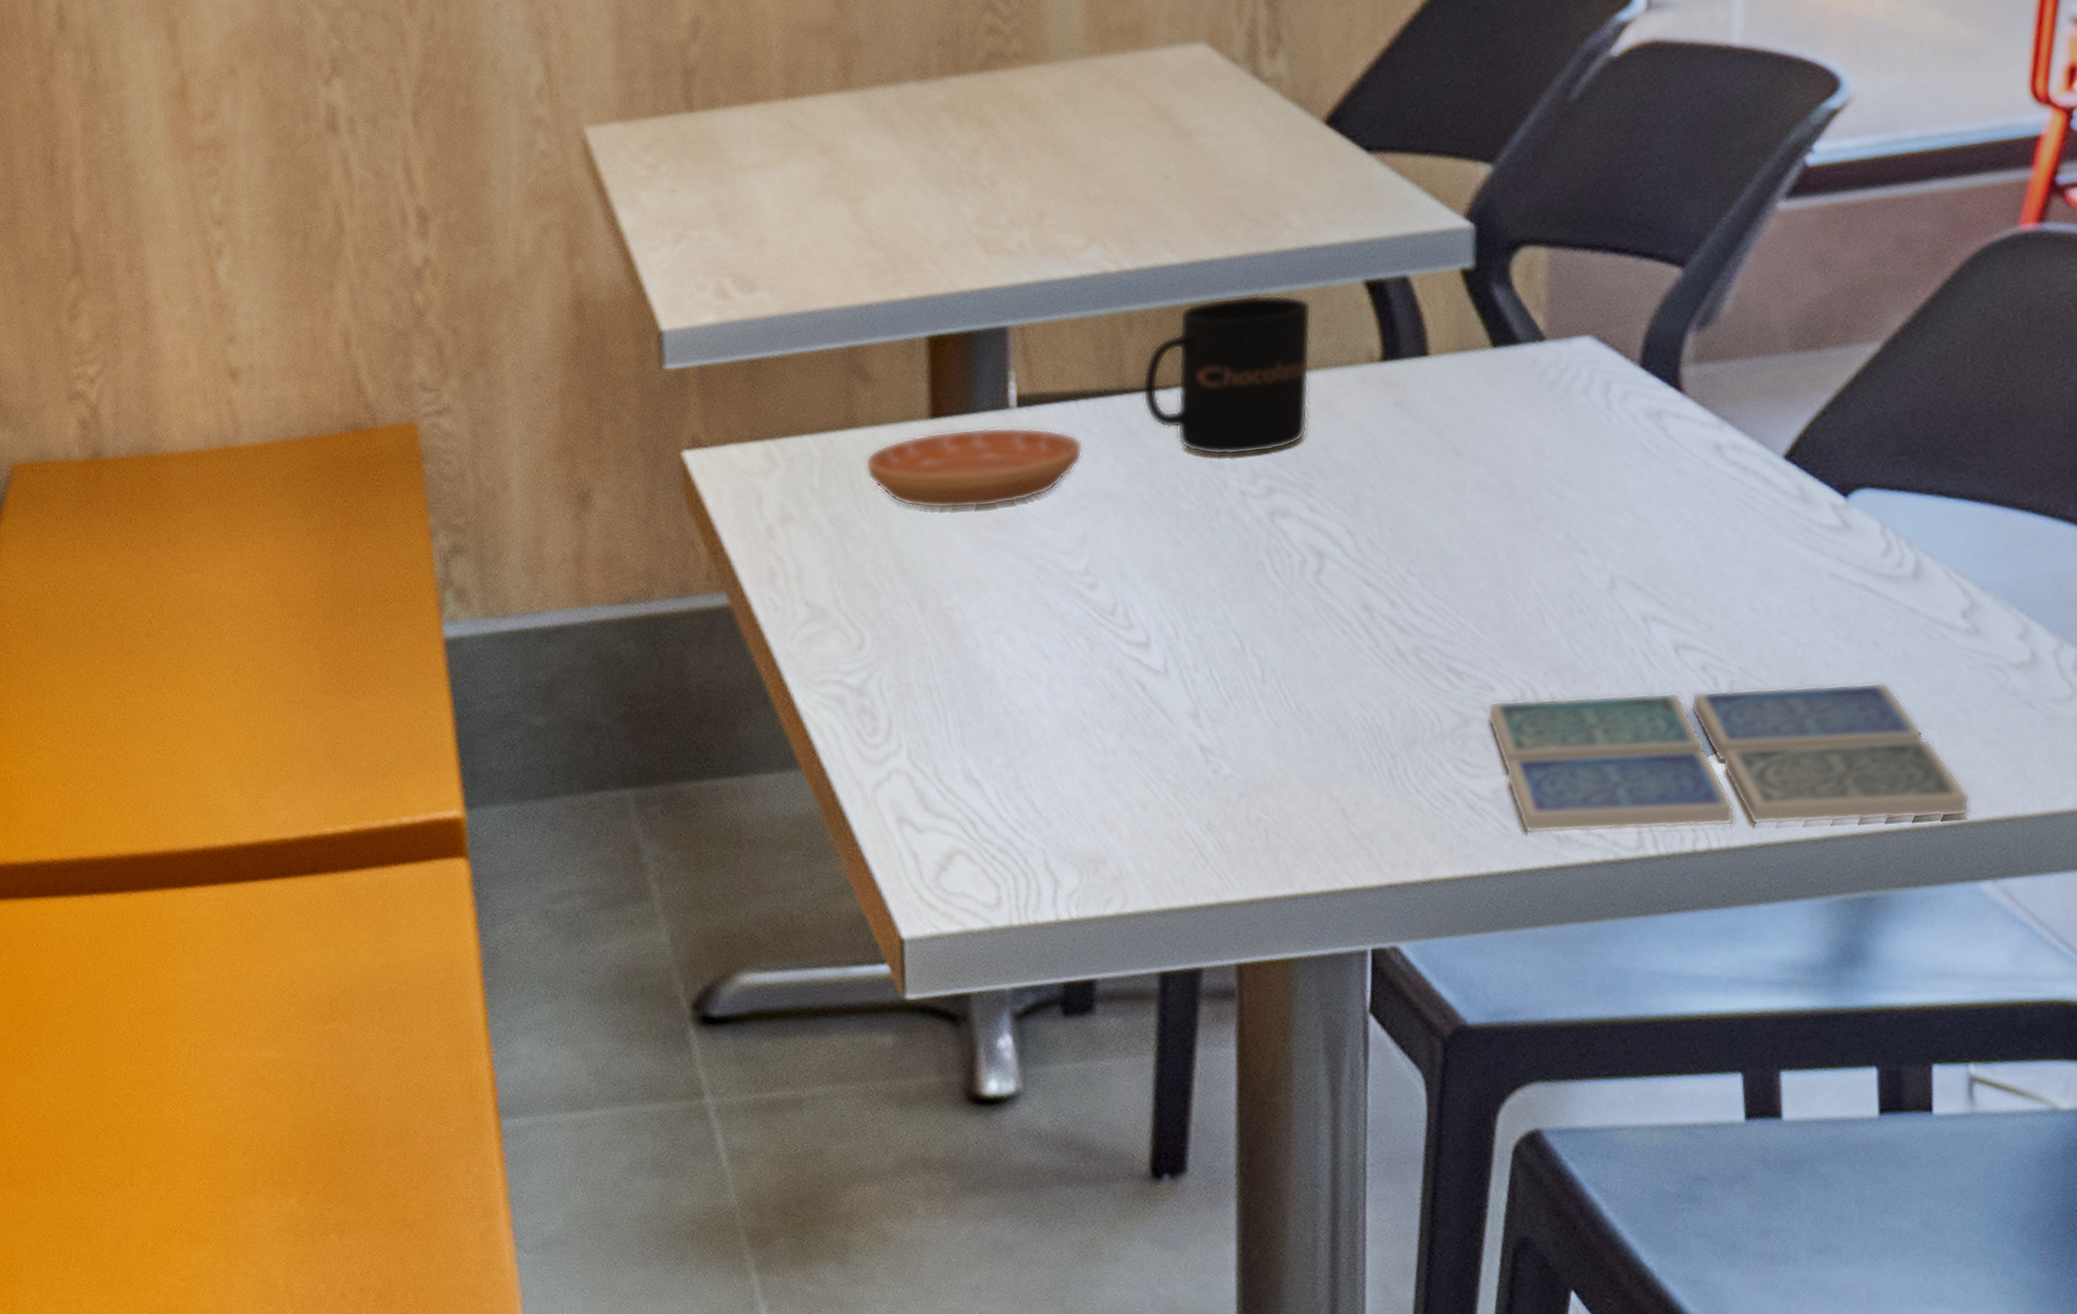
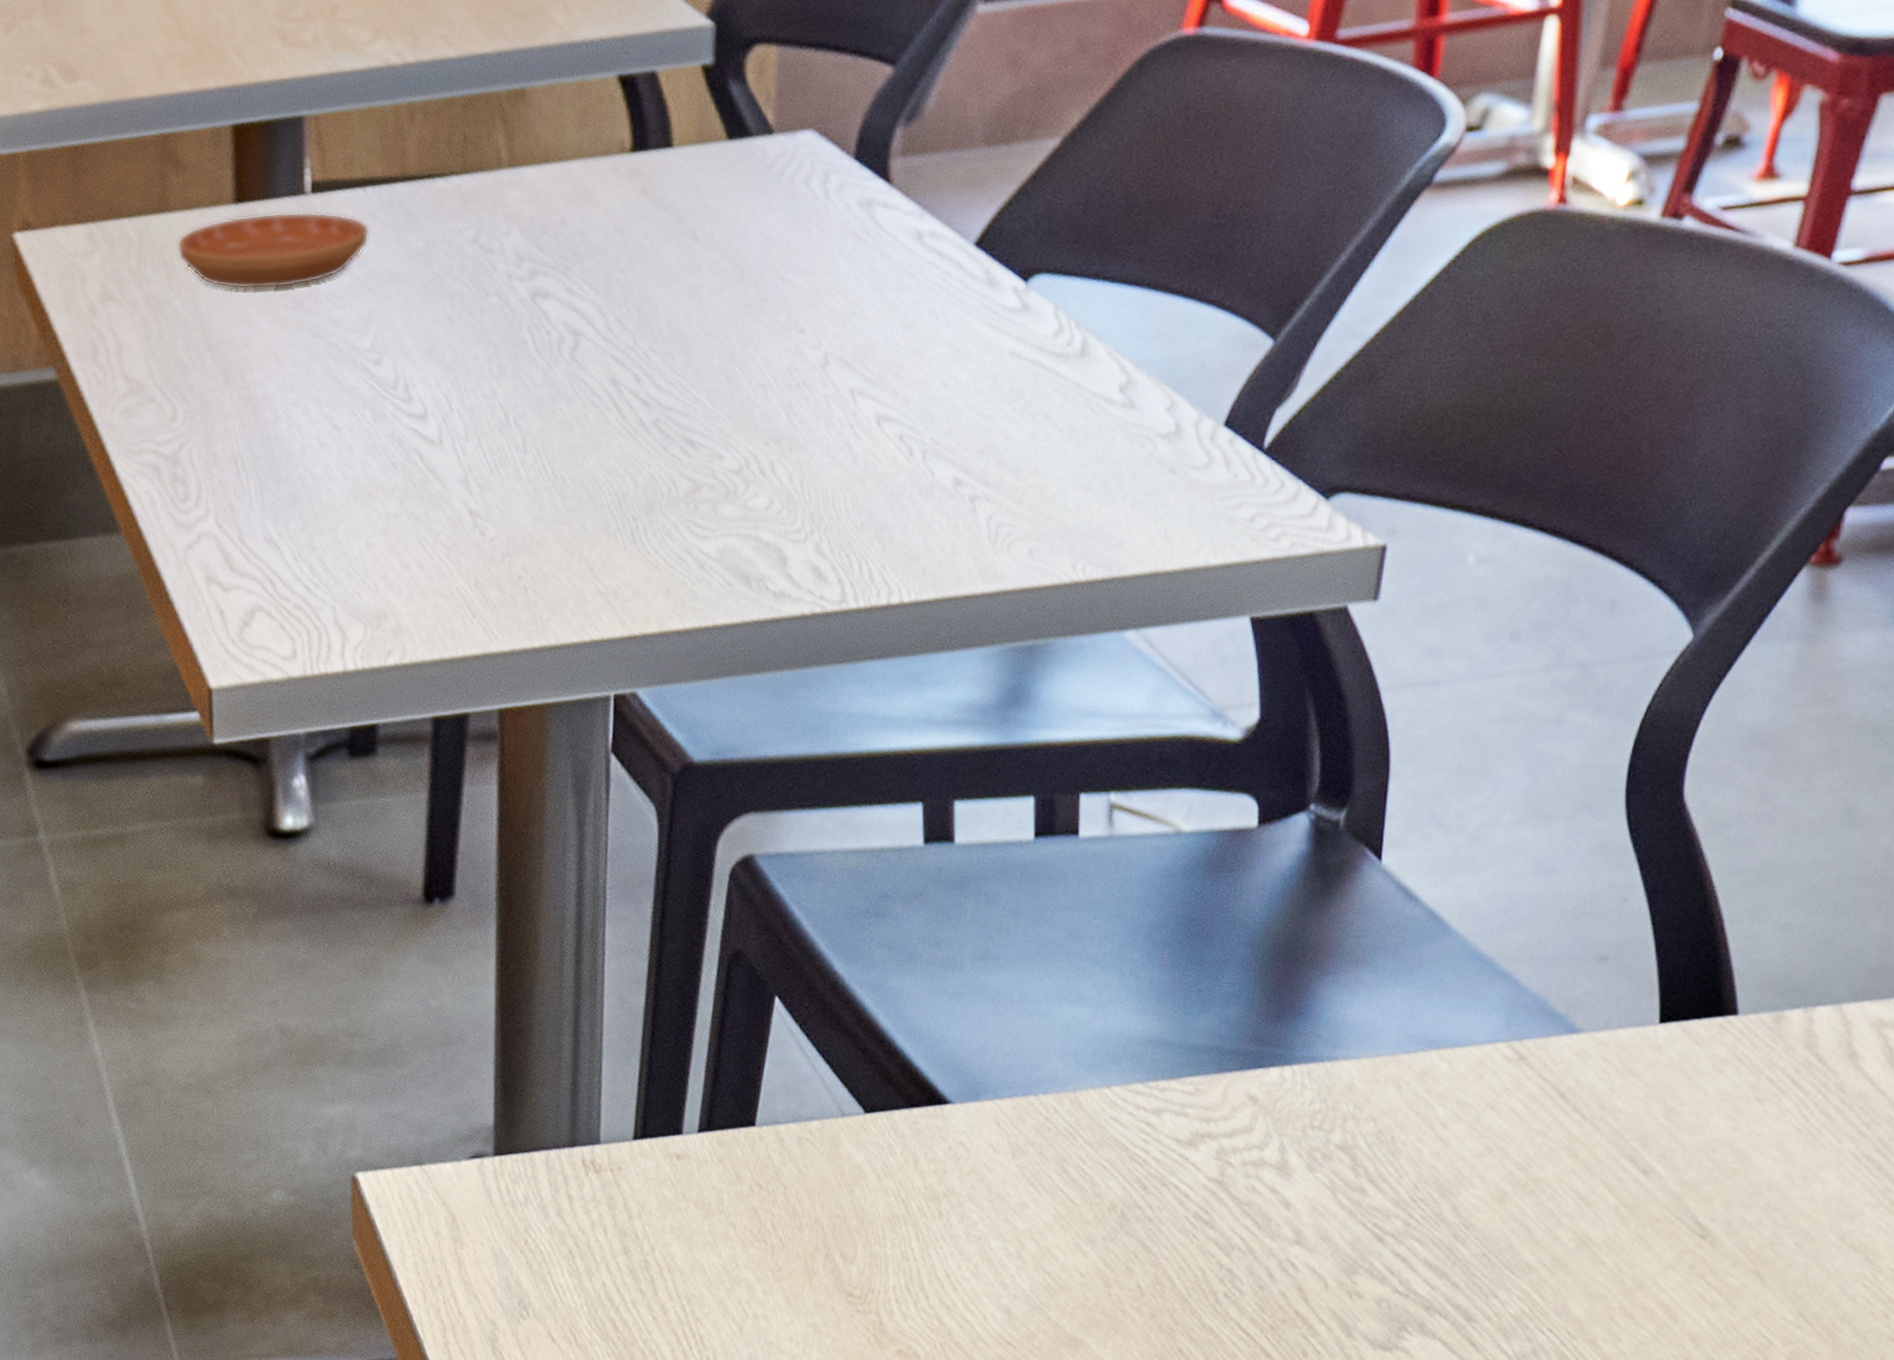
mug: present [1142,294,1312,456] -> none [422,87,572,240]
drink coaster: present [1487,682,1970,835] -> none [716,451,1120,590]

